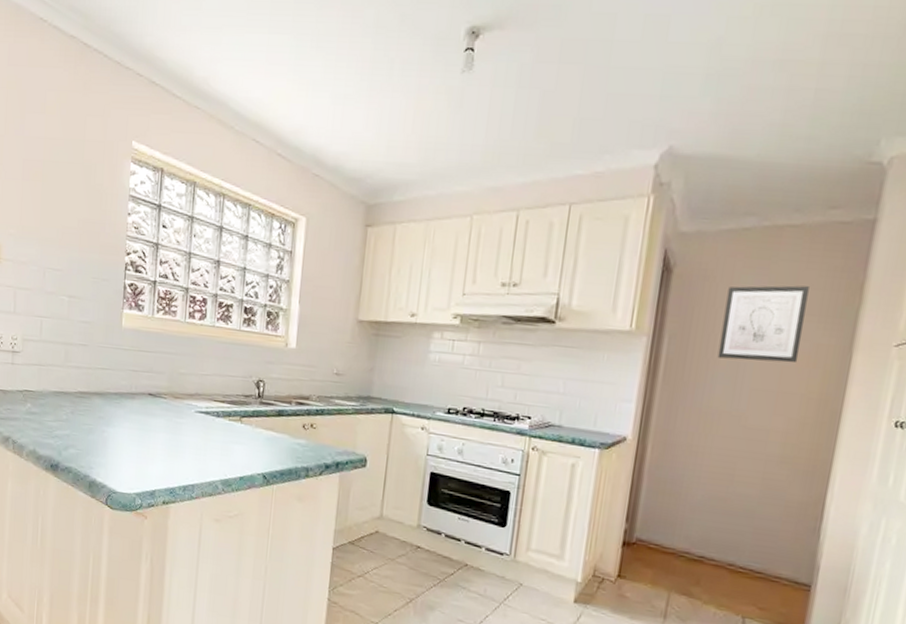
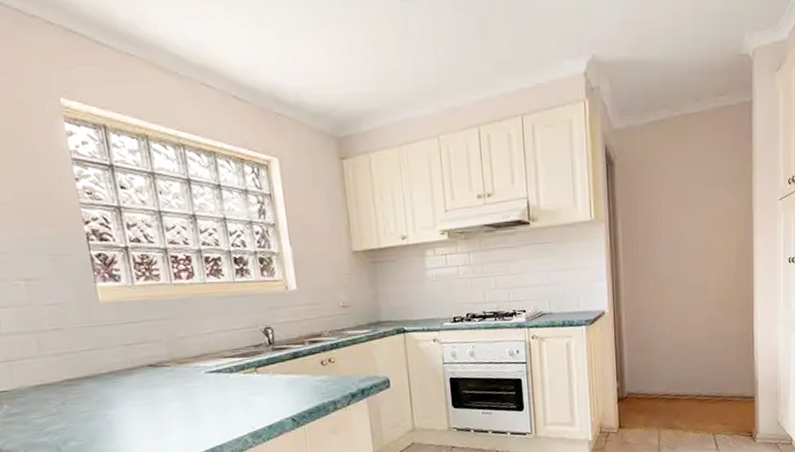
wall art: present [717,285,809,363] -> none [658,162,717,231]

